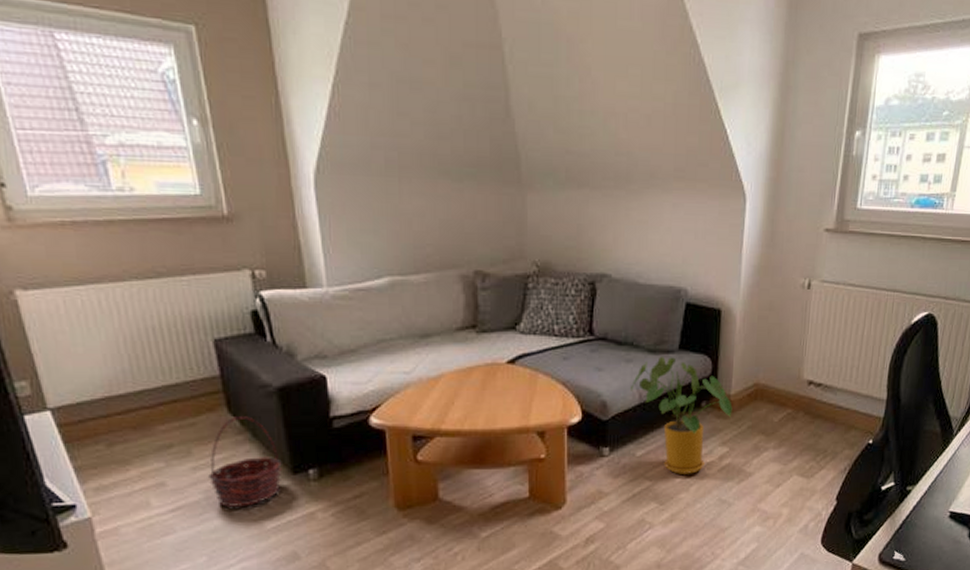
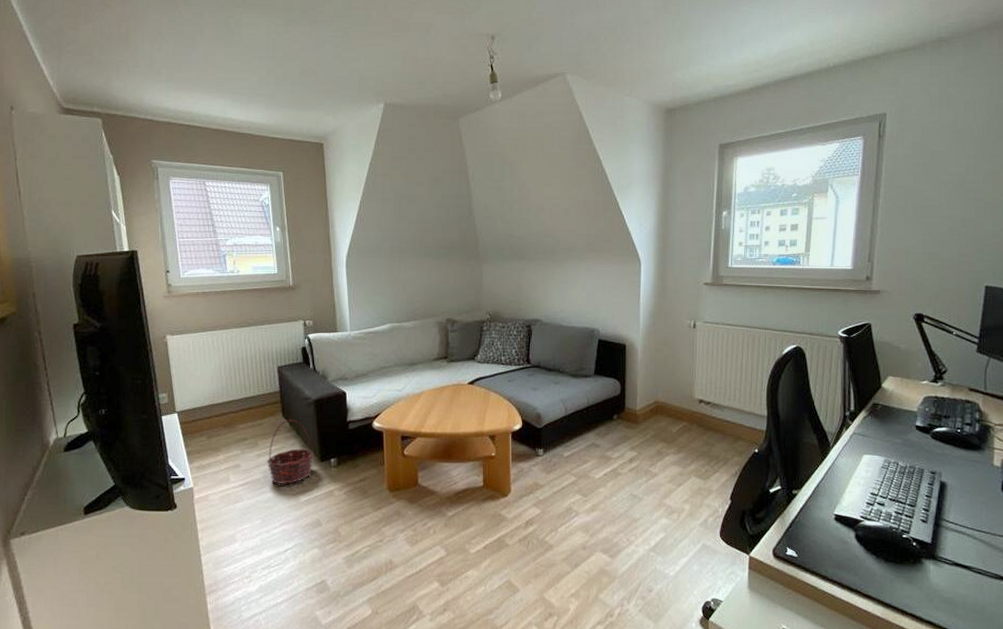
house plant: present [631,356,733,474] -> none [559,379,638,473]

